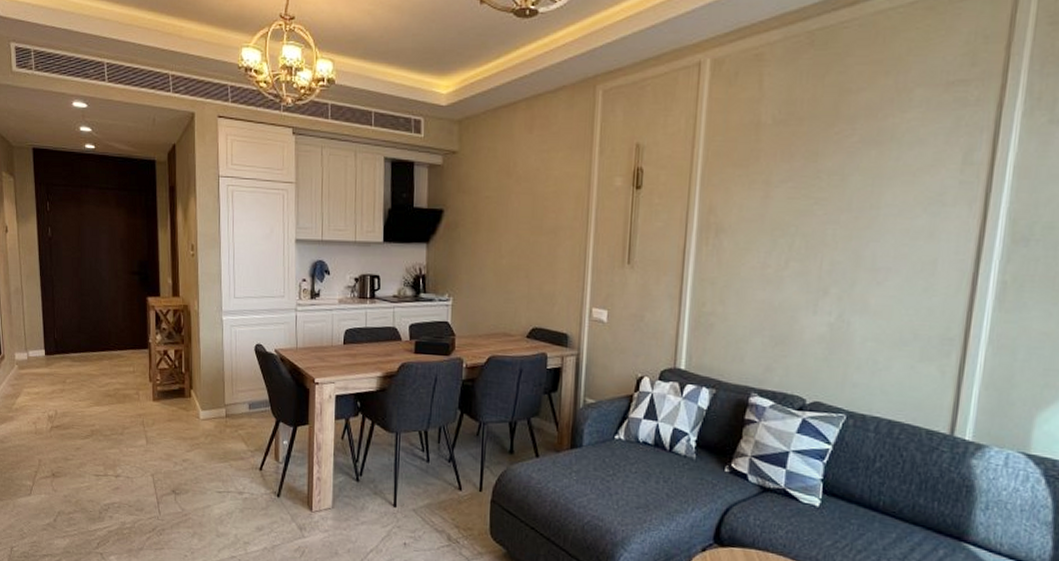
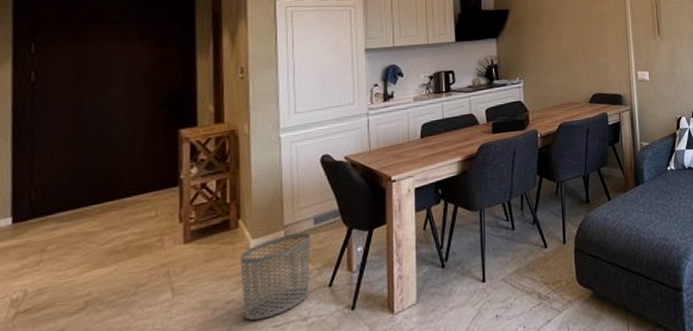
waste bin: none [192,413,246,483] -> present [240,232,311,321]

